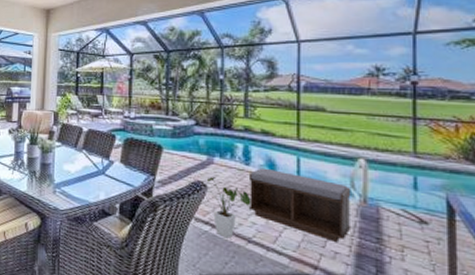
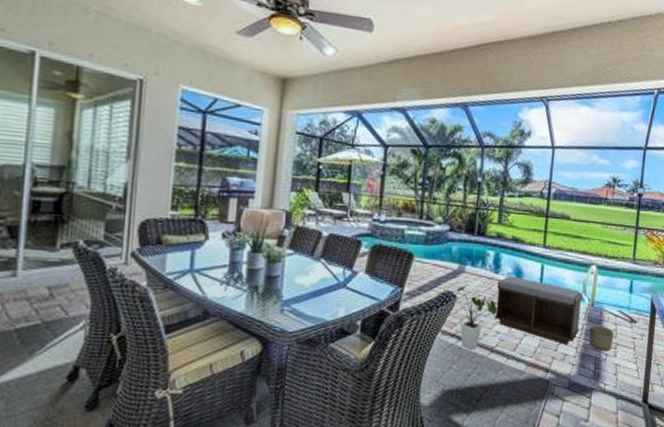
planter: none [363,223,398,253] -> present [589,325,614,351]

